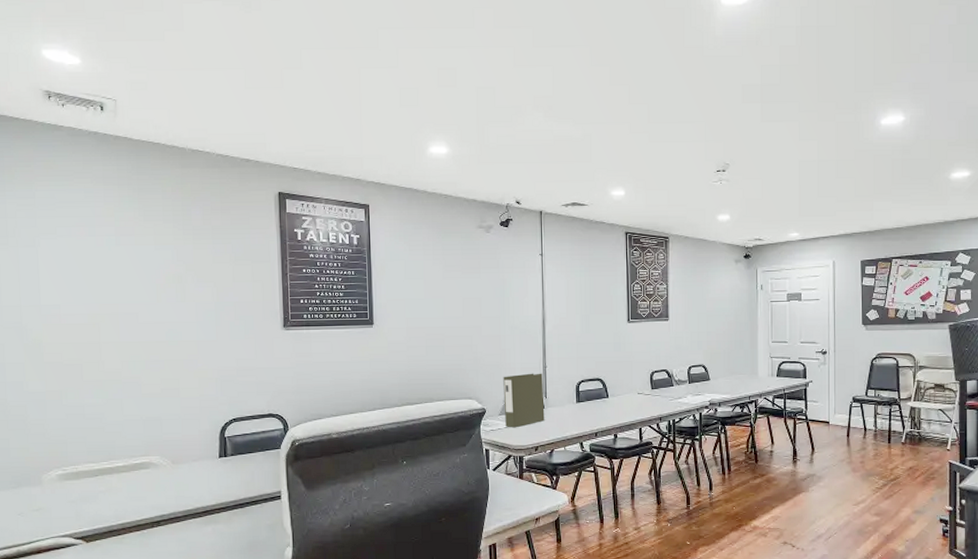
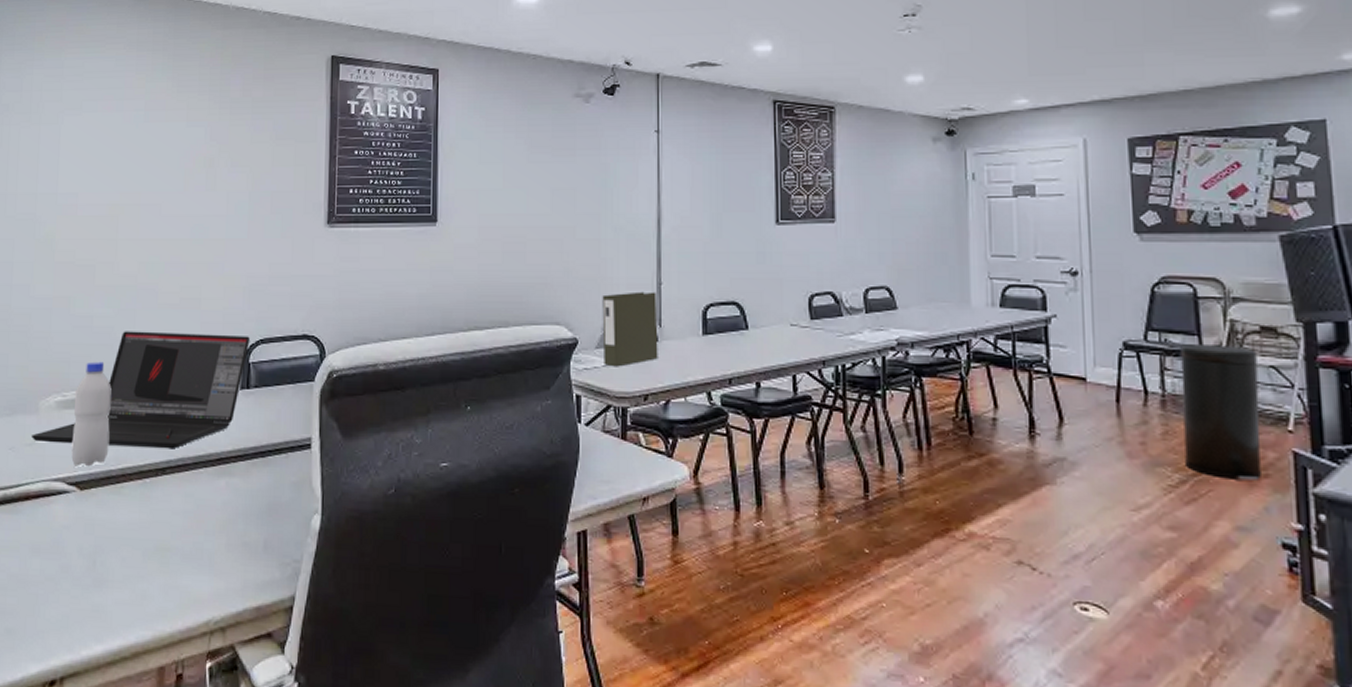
laptop: none [38,416,224,508] -> present [32,331,250,449]
water bottle: none [74,441,109,525] -> present [71,361,112,467]
pedal bin: none [887,397,932,482] -> present [1180,344,1261,480]

